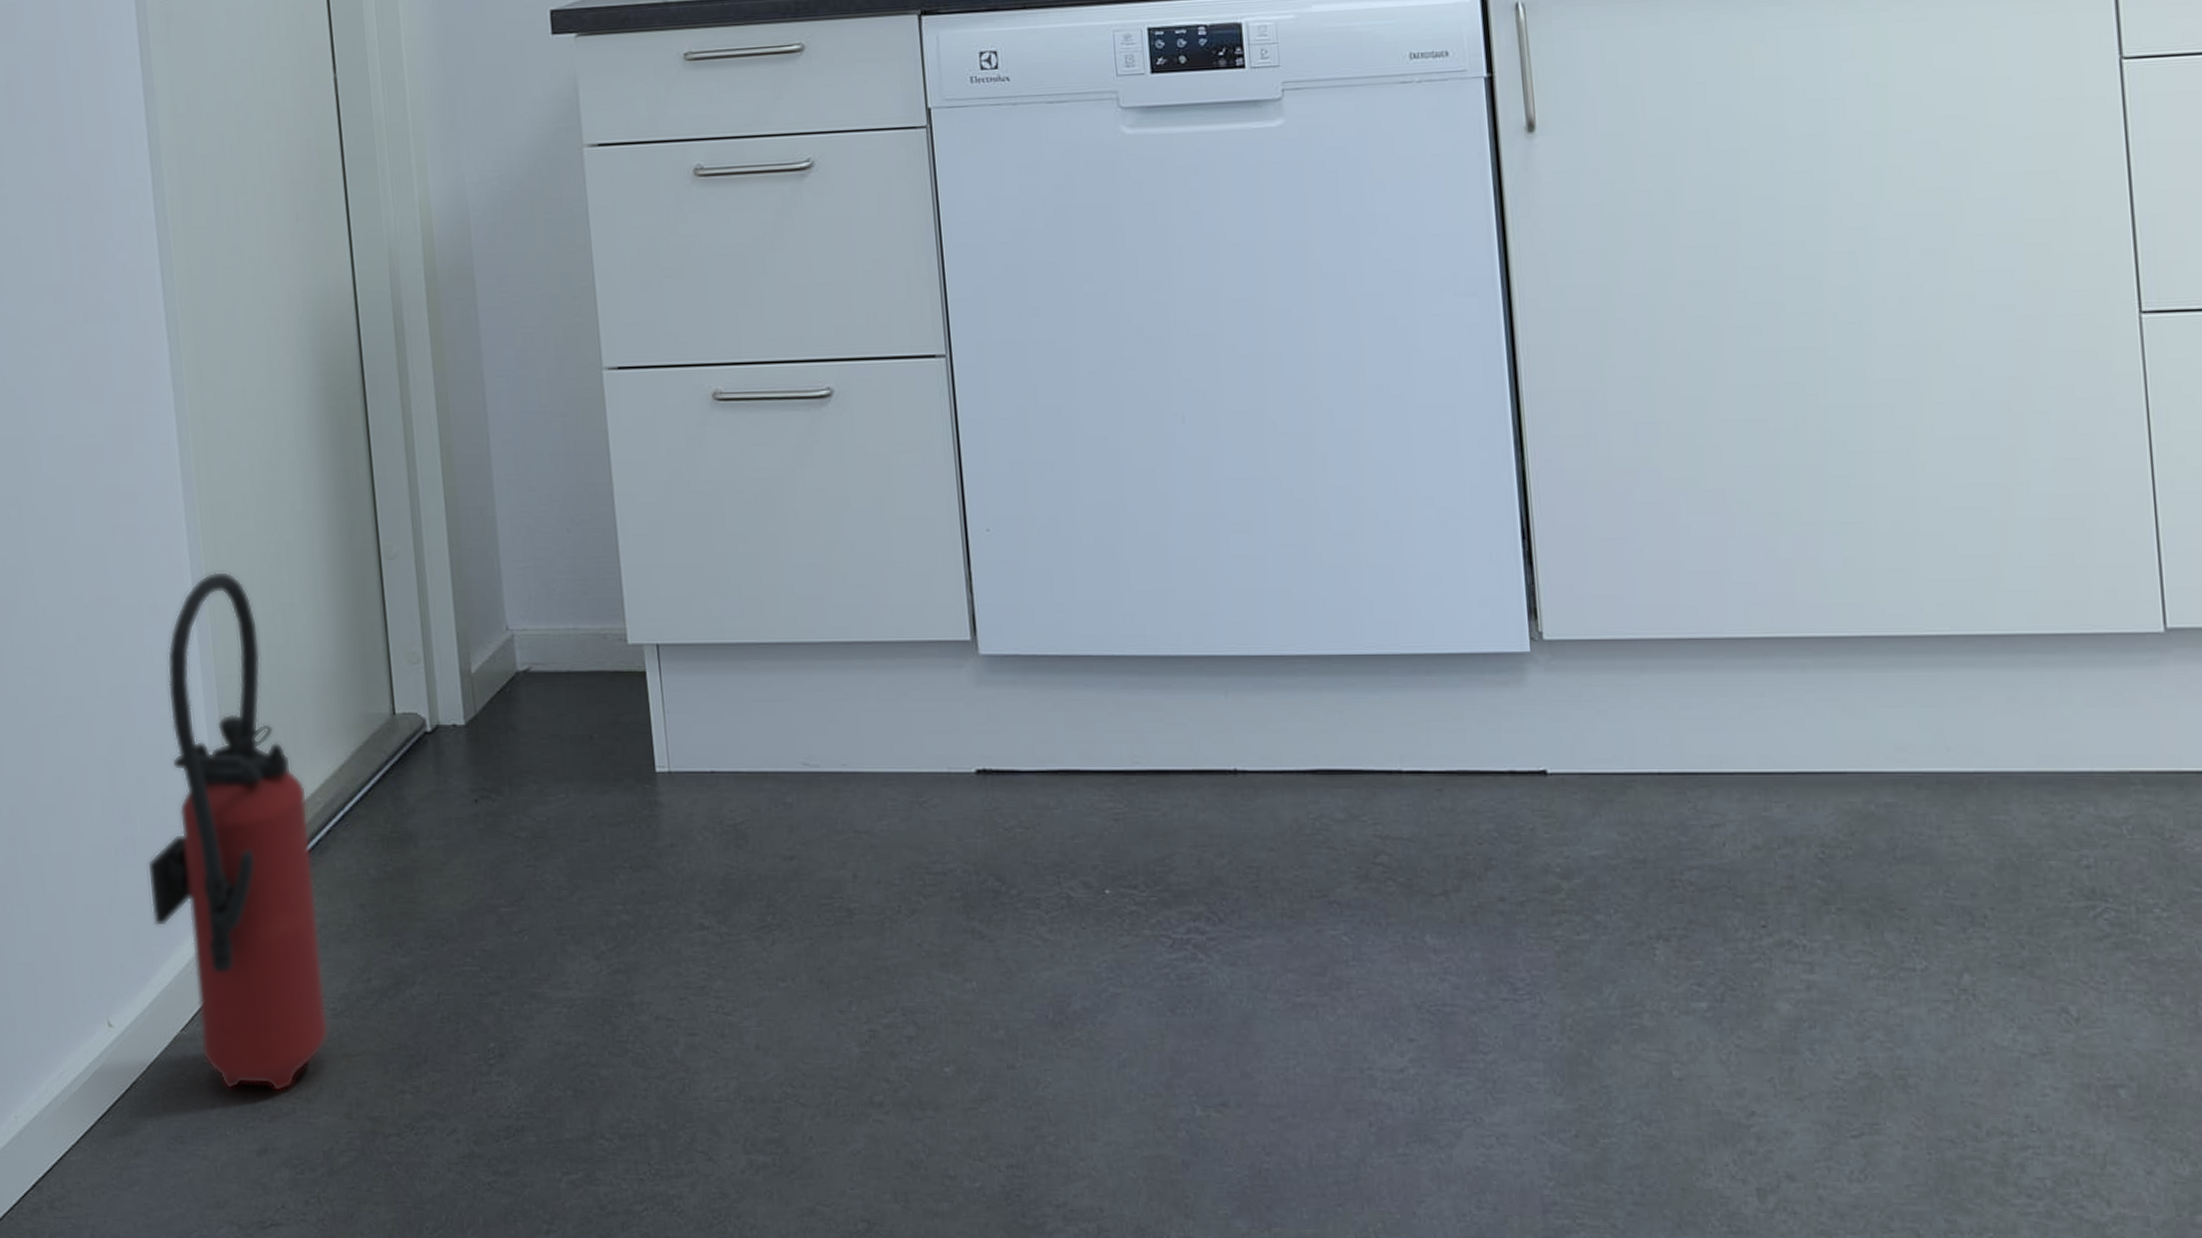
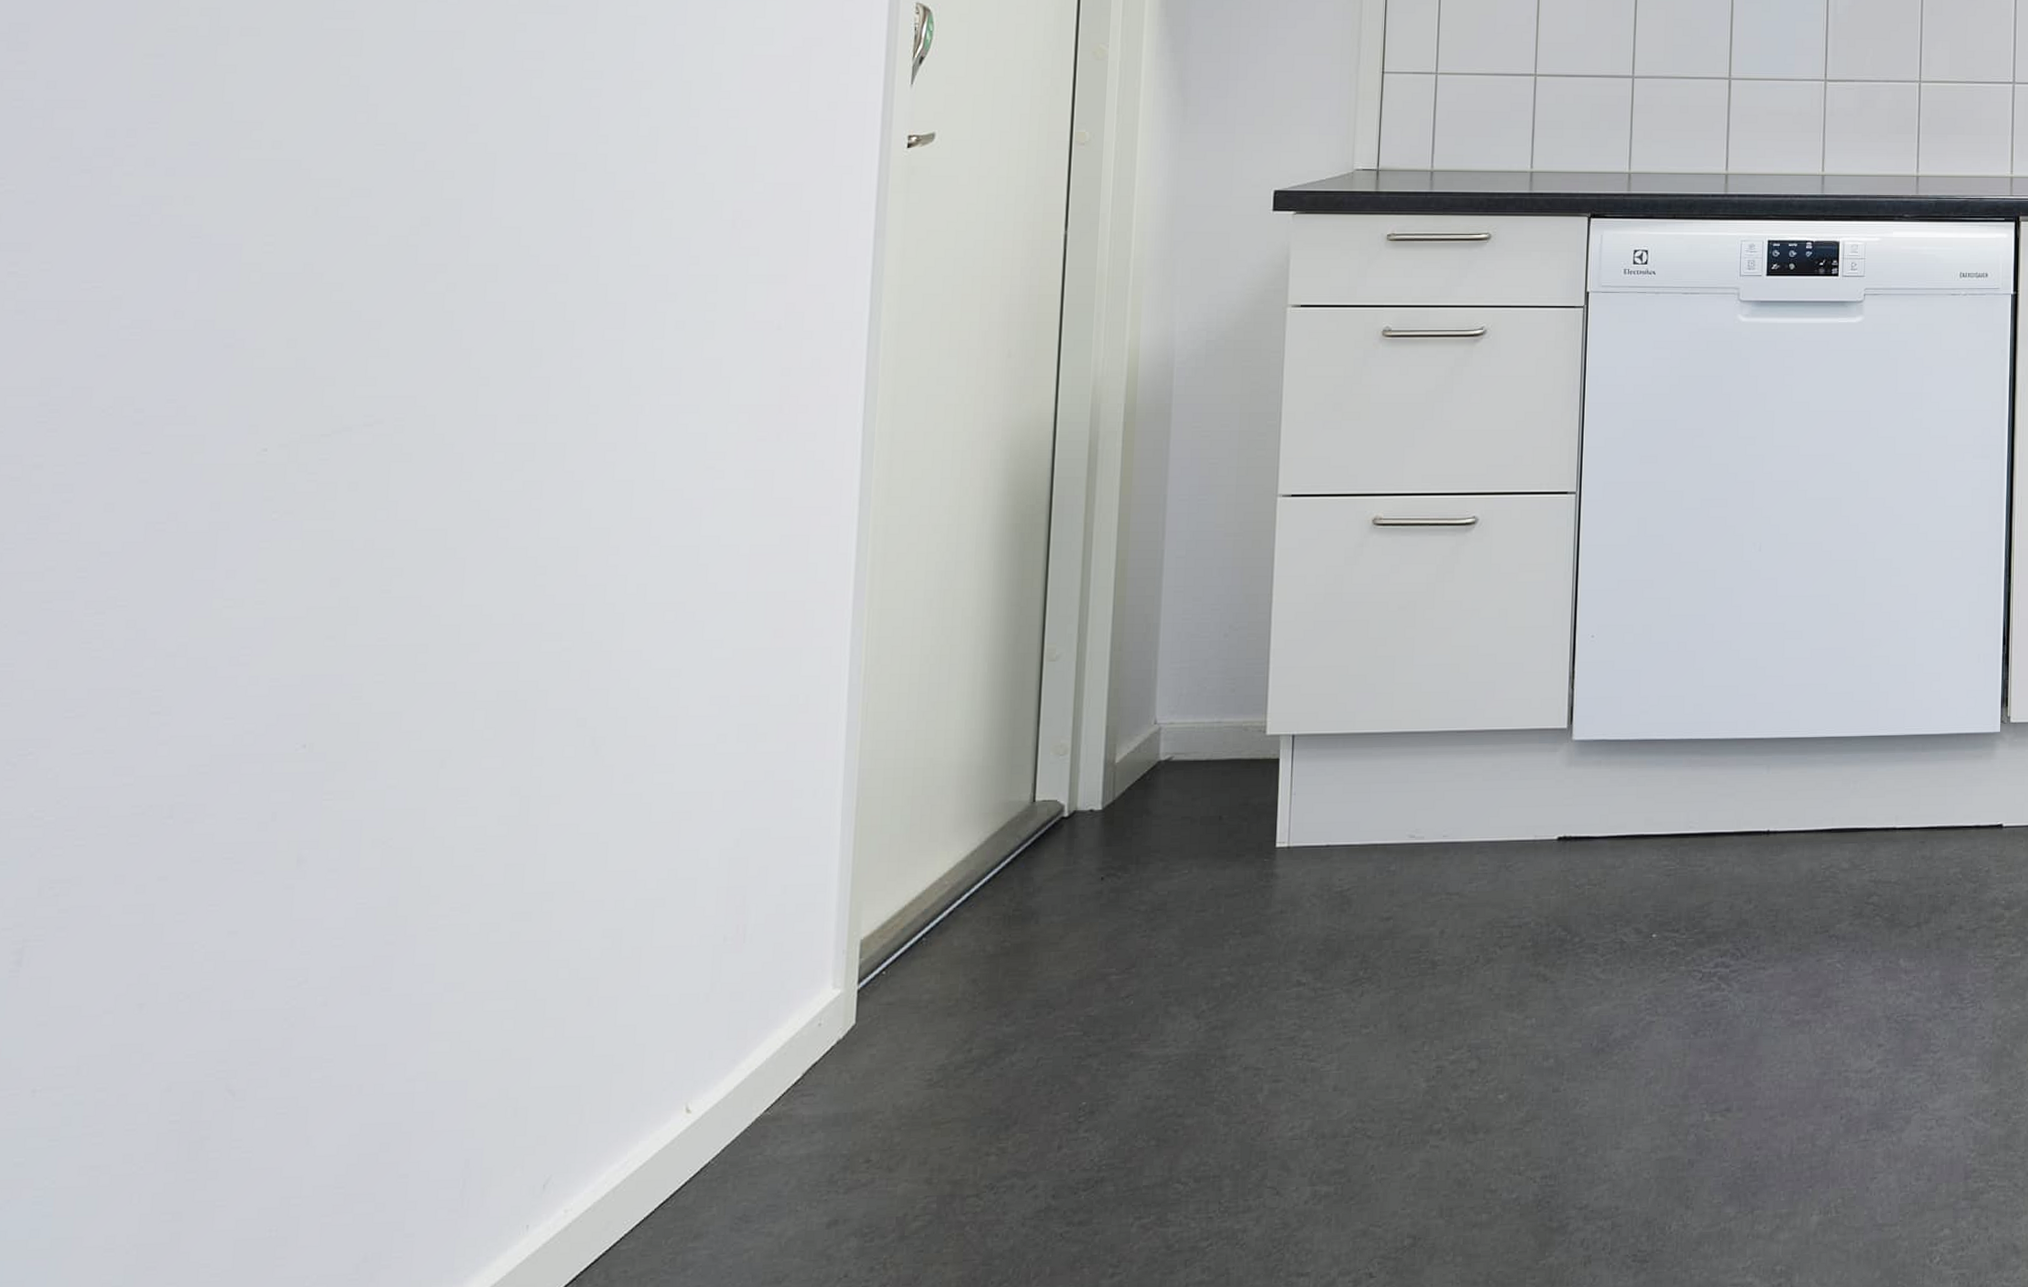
fire extinguisher: present [147,571,329,1092] -> none [752,672,935,1165]

